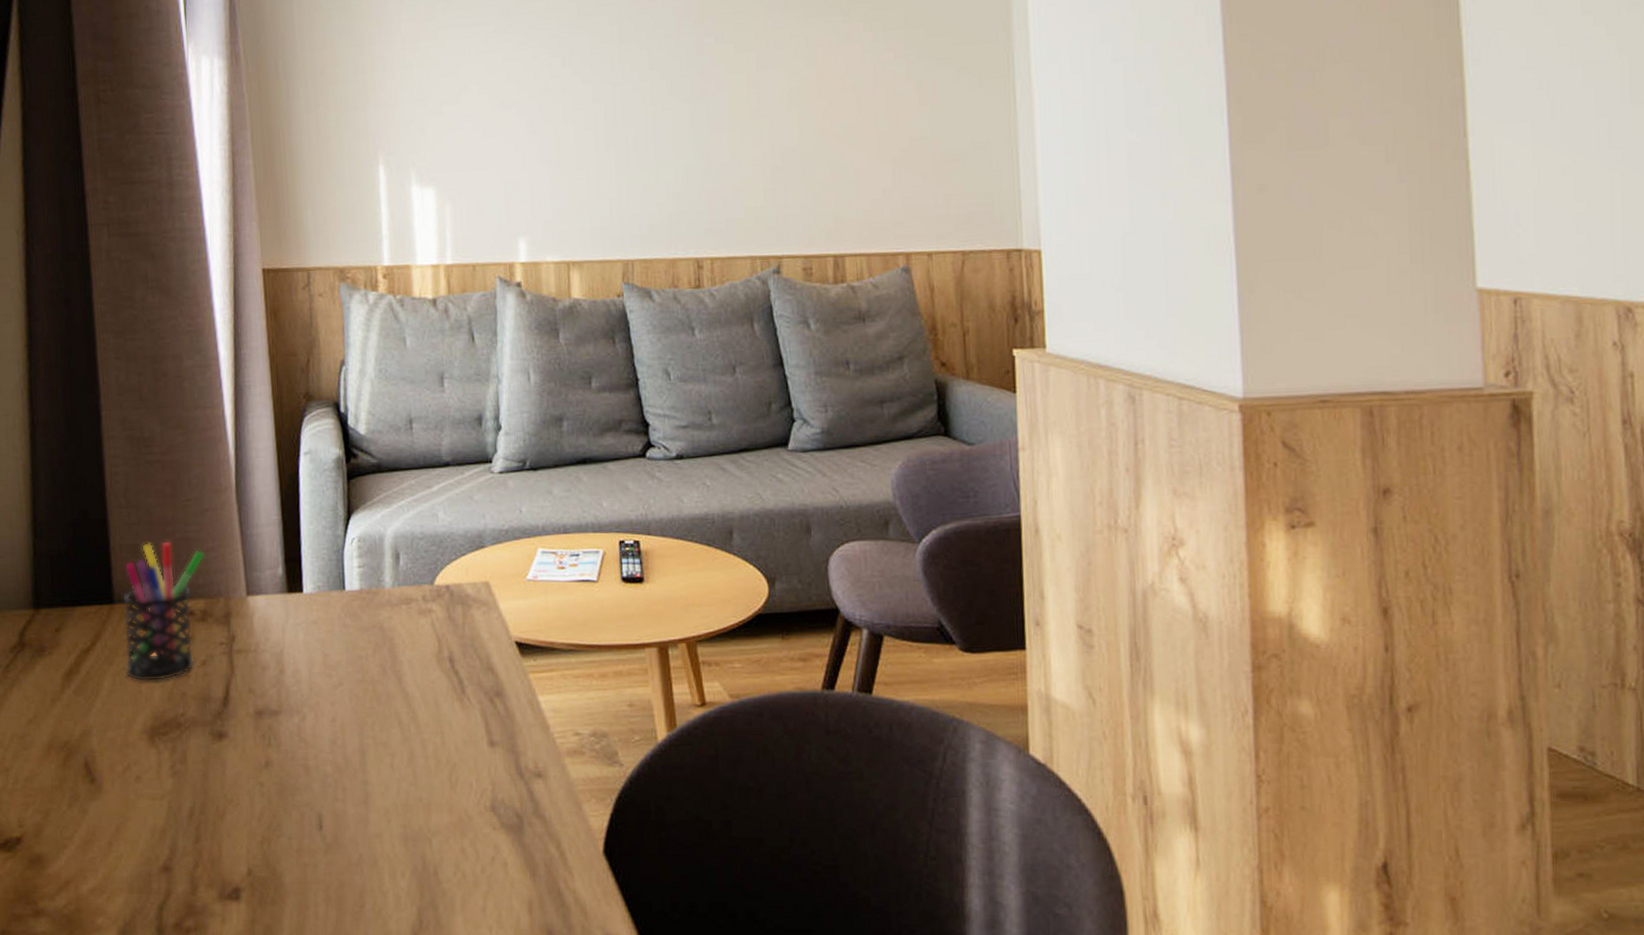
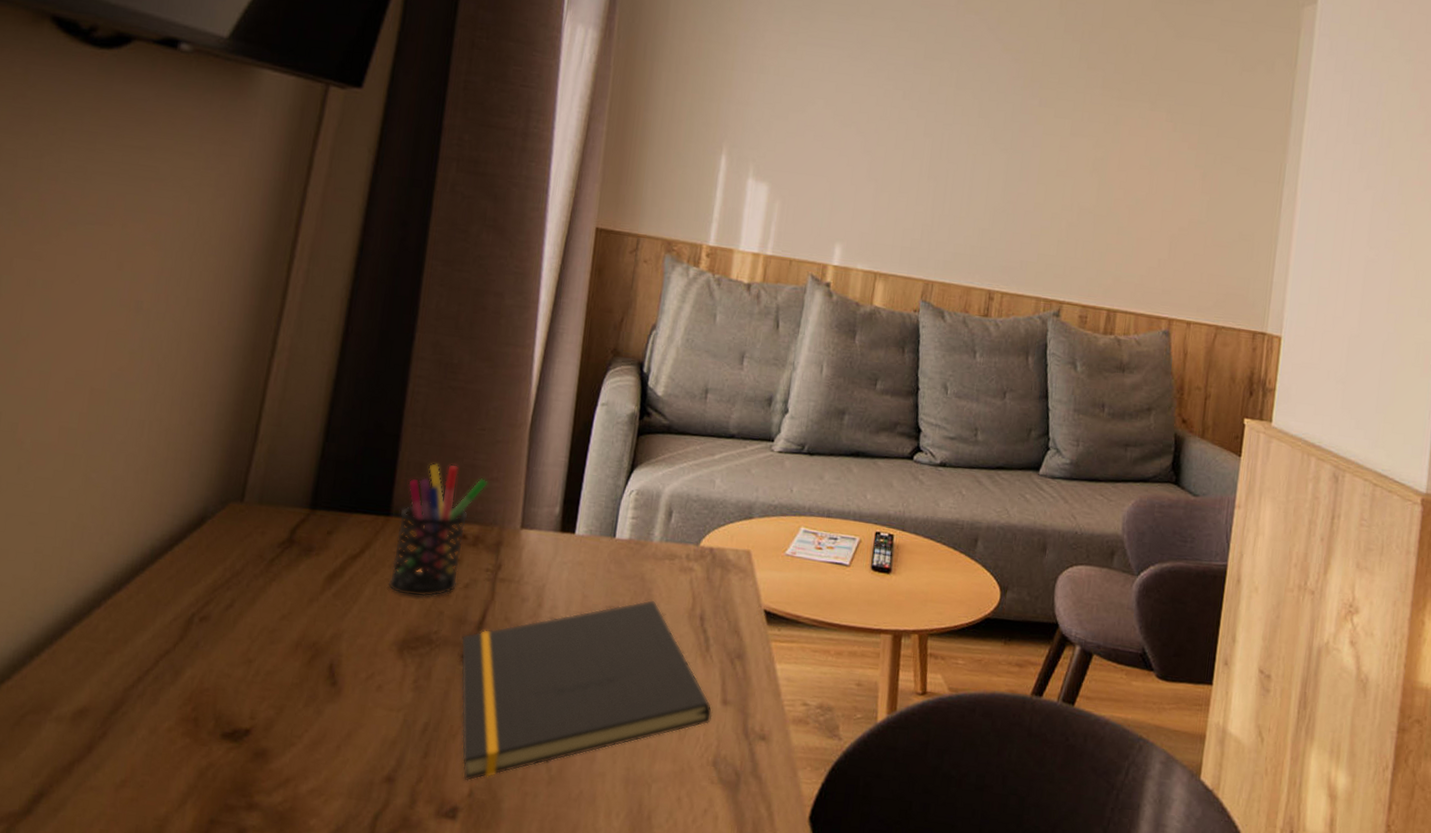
notepad: none [210,648,482,860] -> present [461,599,713,781]

